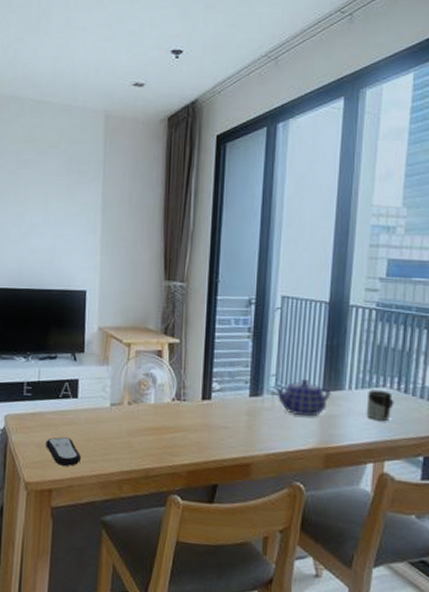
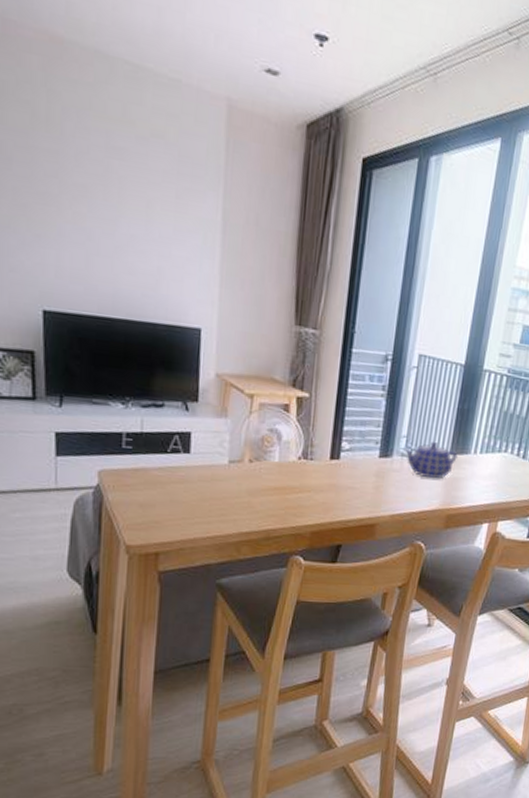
remote control: present [46,437,81,466] -> none [151,496,193,528]
cup: present [366,389,394,421] -> none [487,454,513,484]

